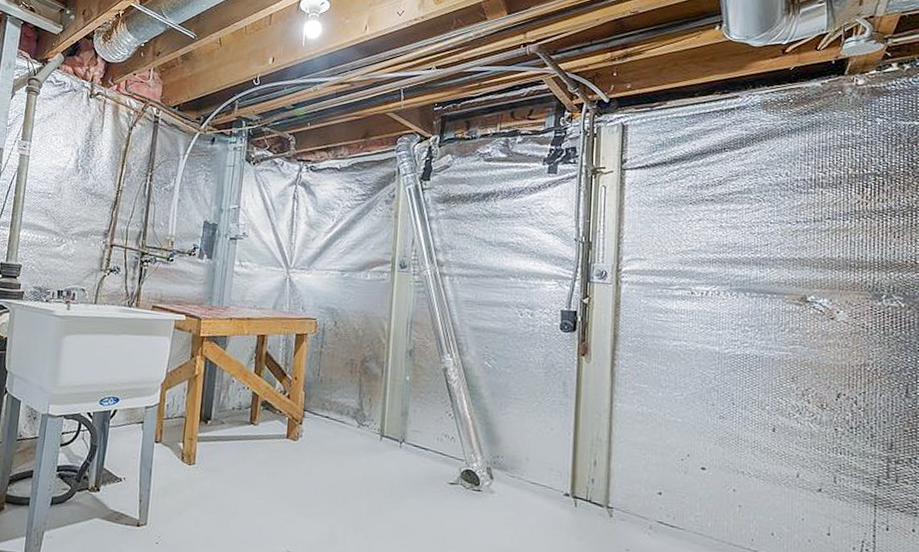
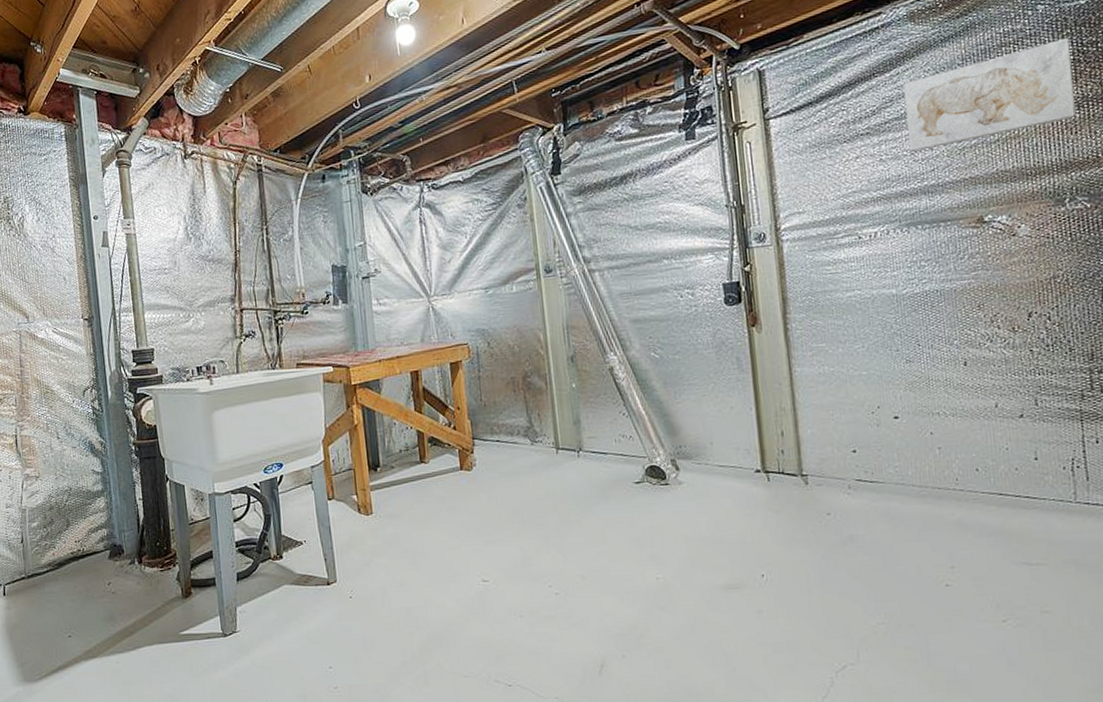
wall art: none [747,151,901,226] -> present [903,37,1076,153]

